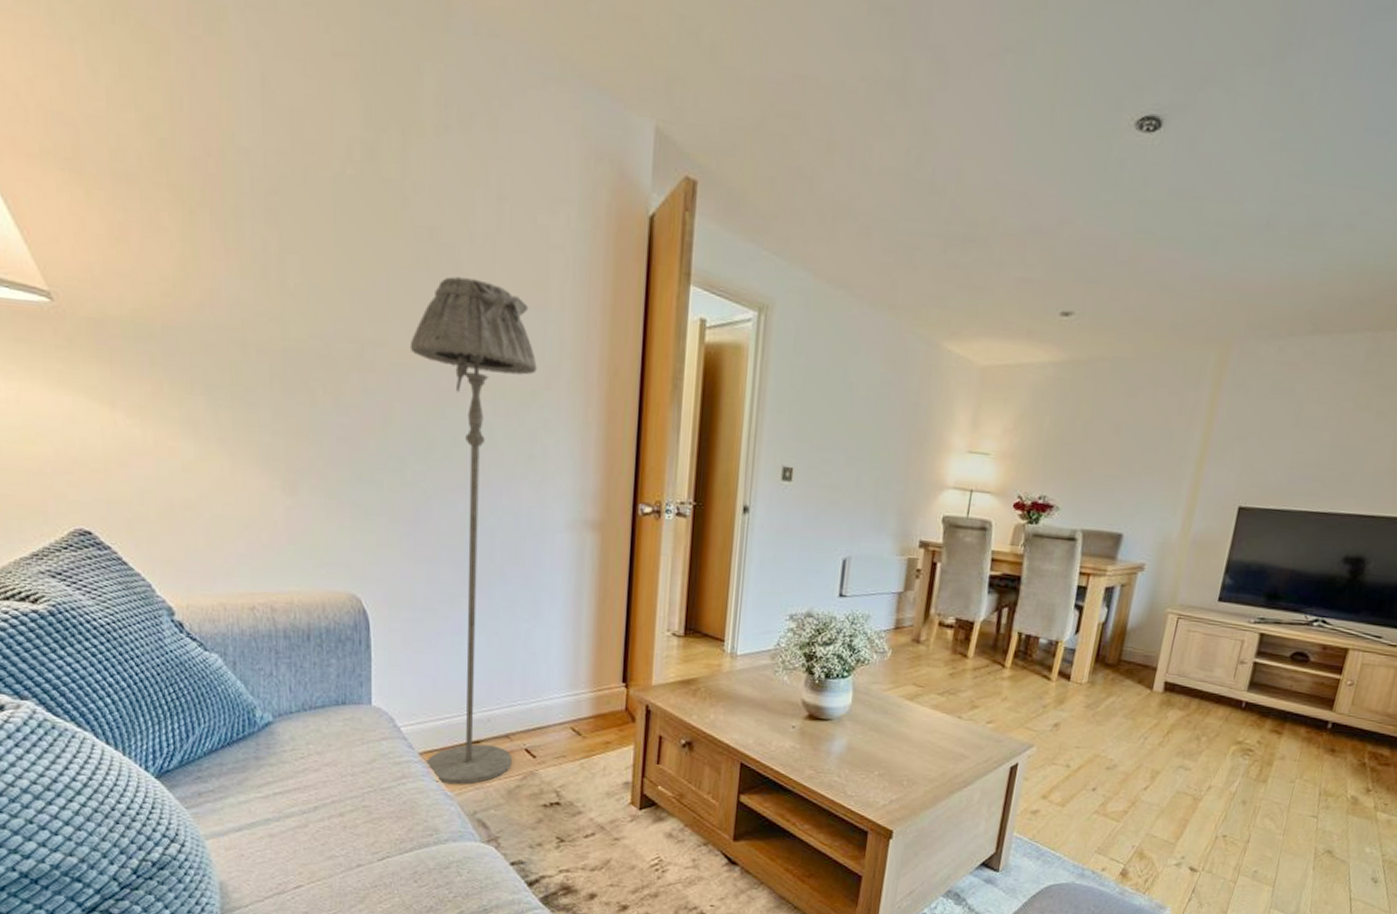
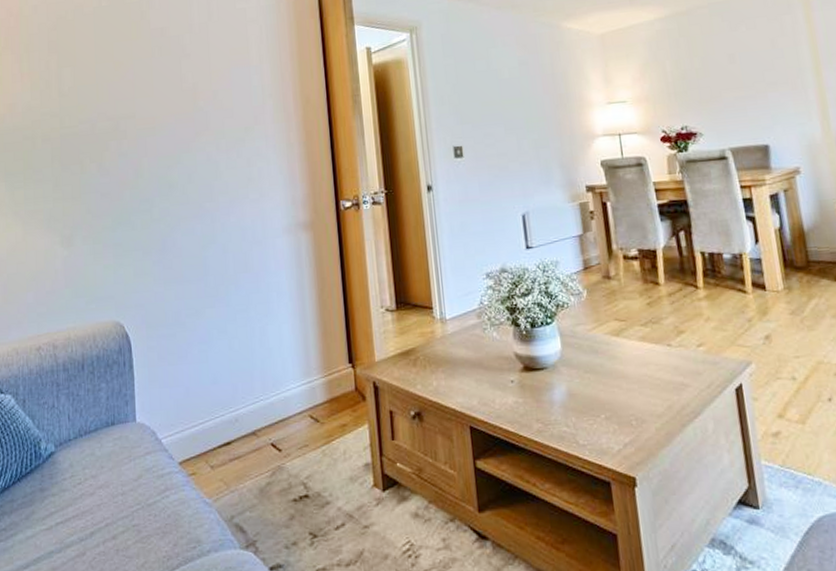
floor lamp: present [409,276,537,785] -> none [151,56,260,491]

